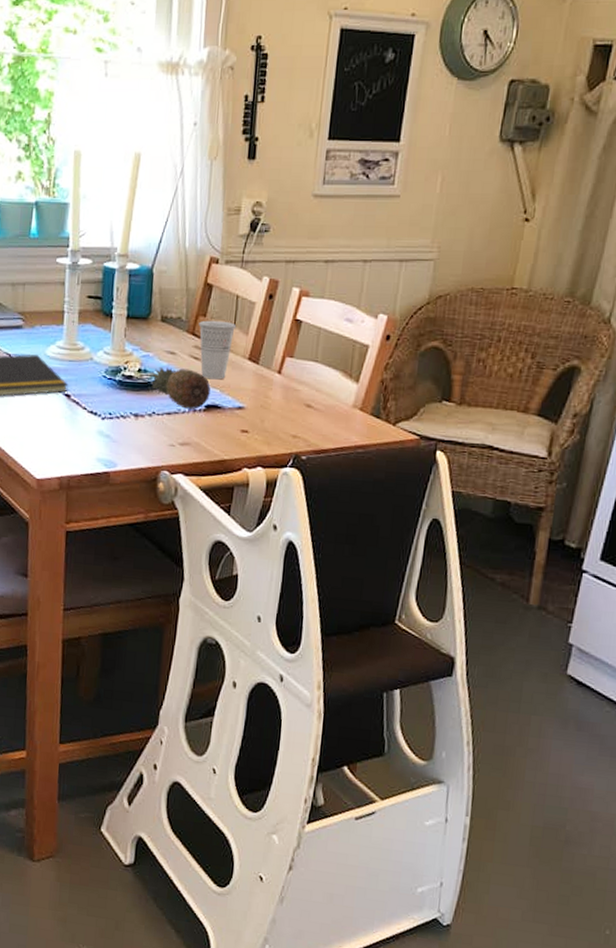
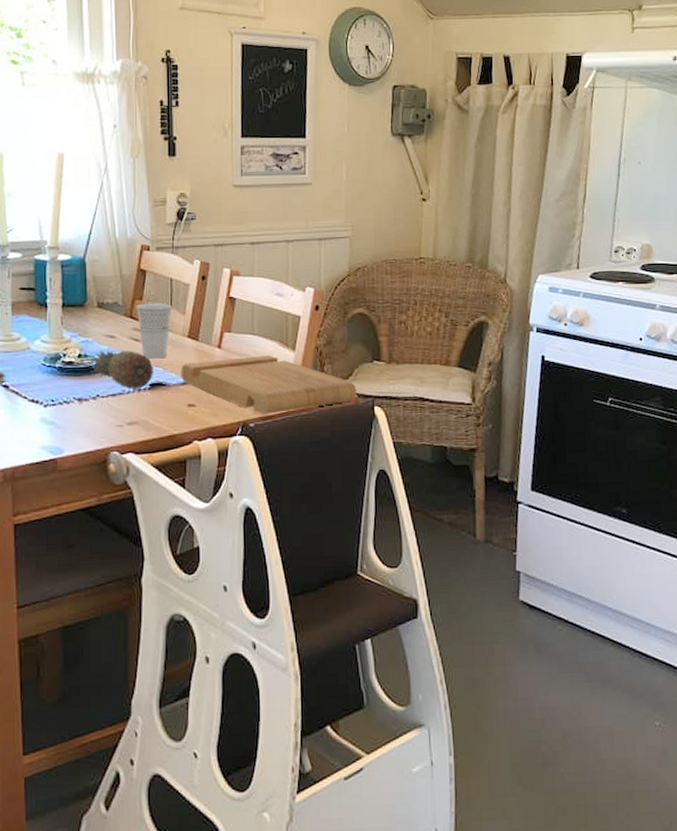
cutting board: none [237,385,420,448] -> present [181,355,357,414]

